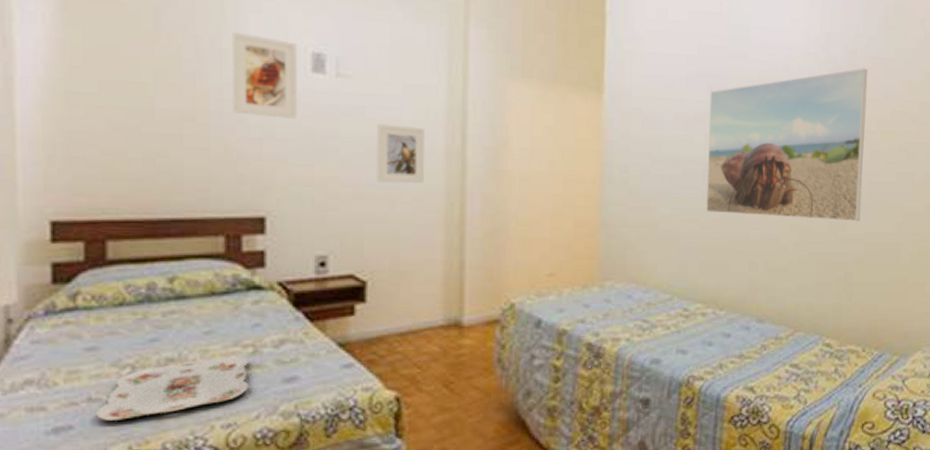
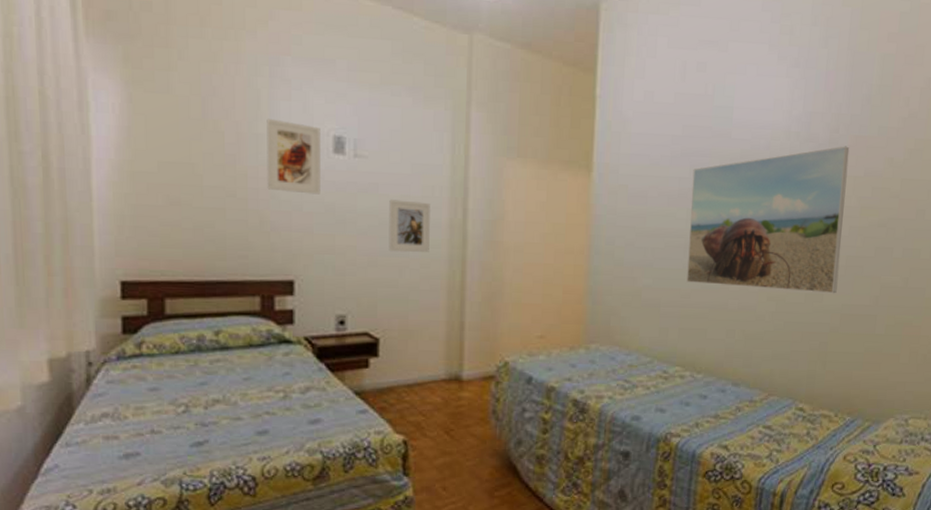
serving tray: present [96,357,248,421] -> none [157,400,280,450]

